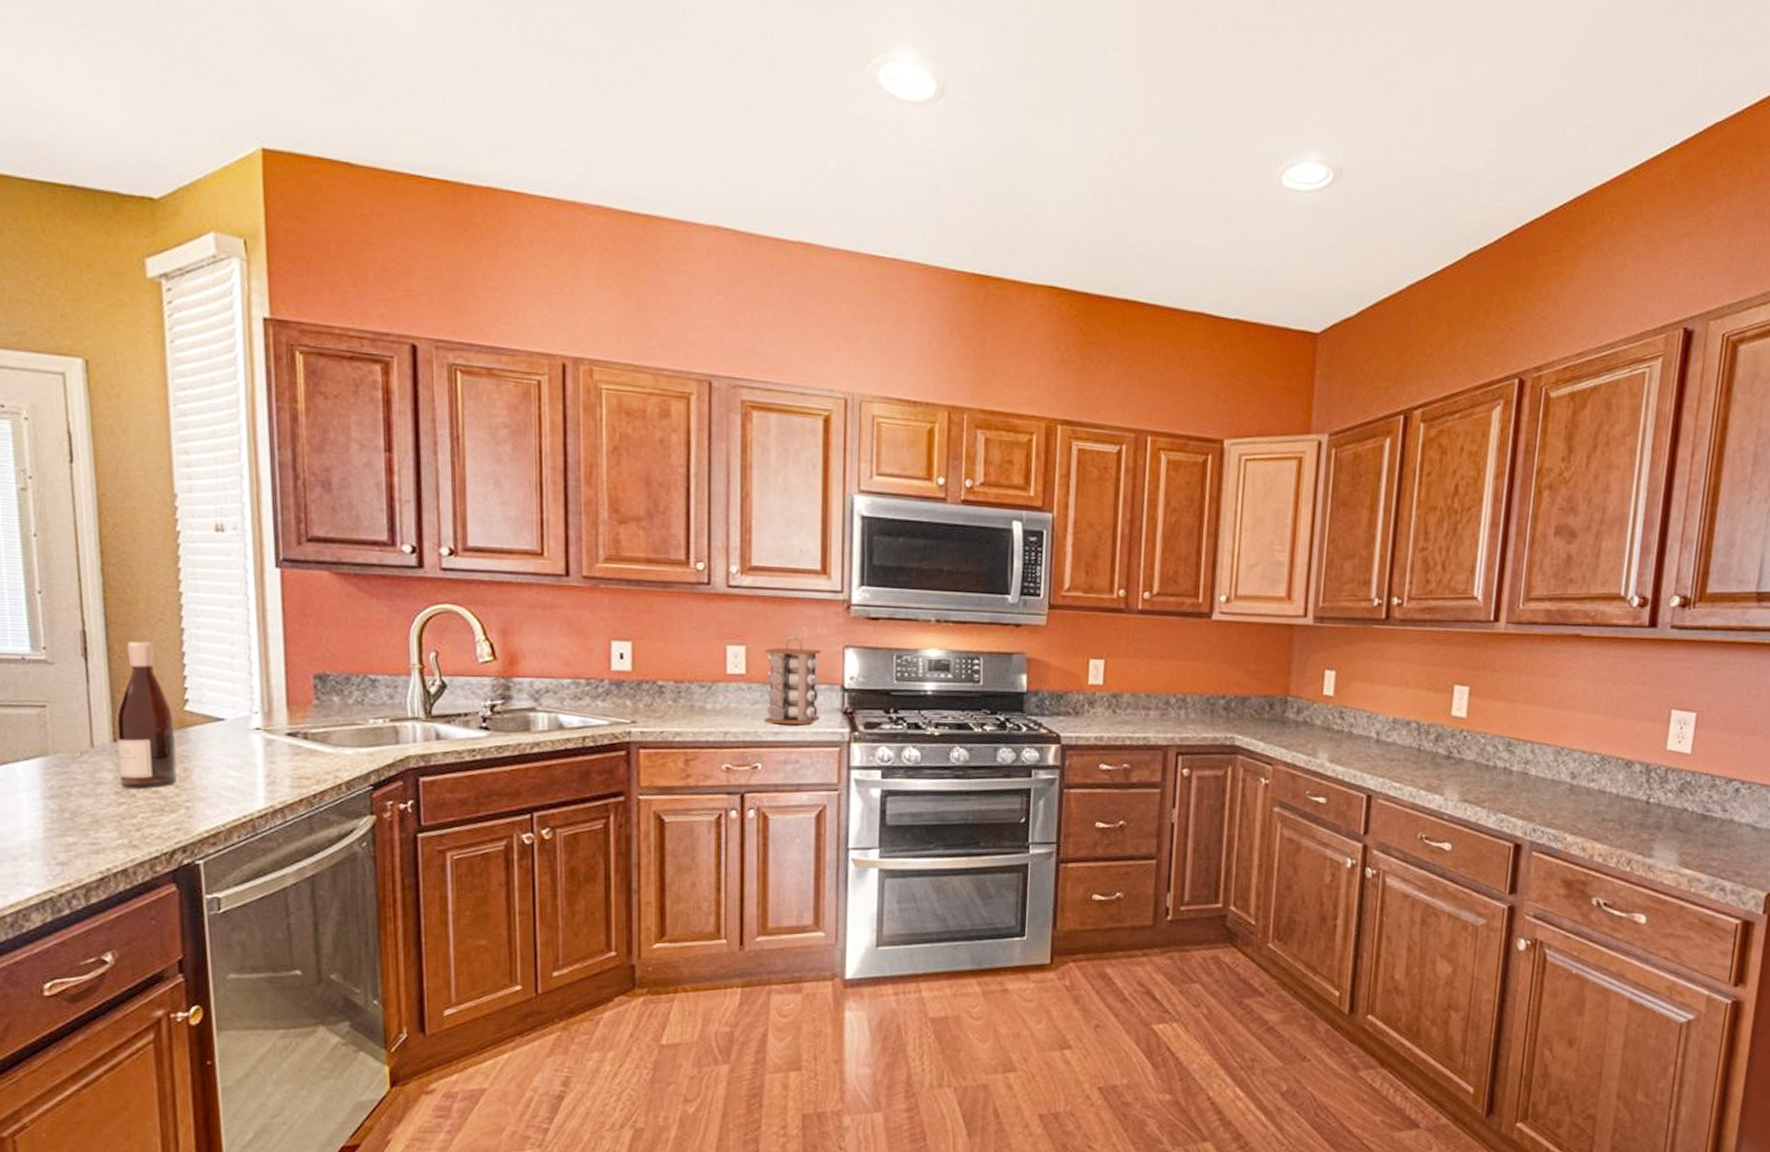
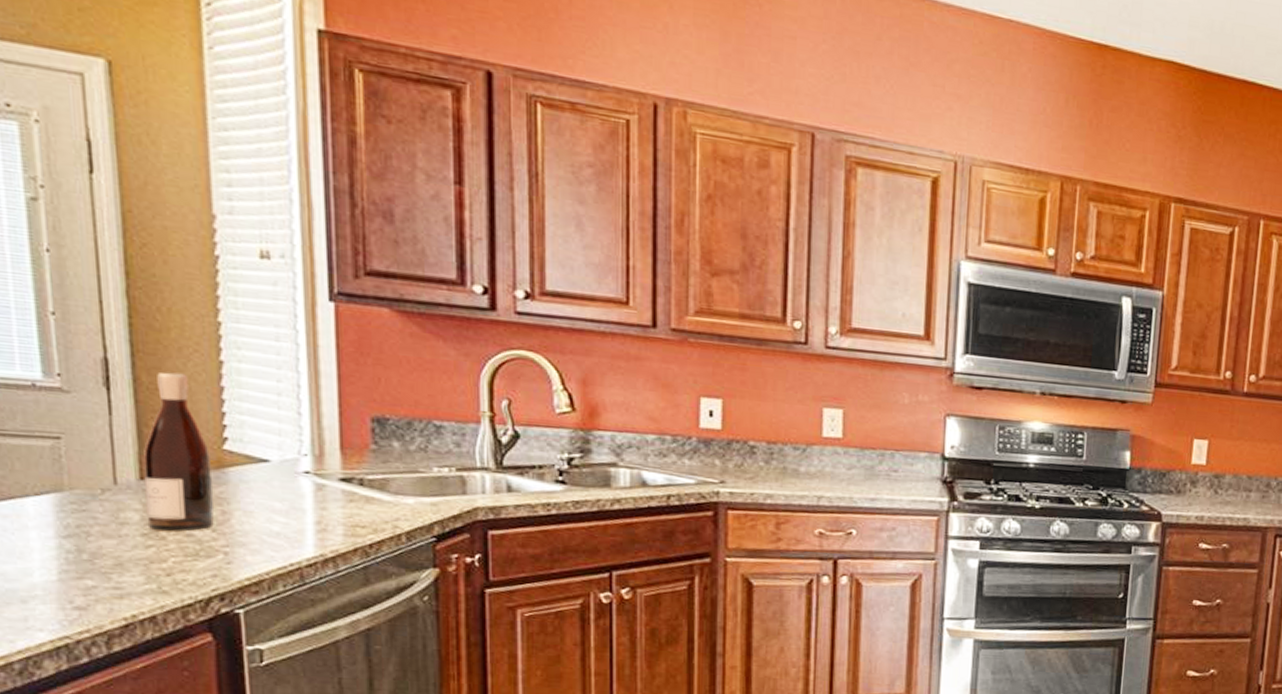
spice rack: present [764,636,821,726] -> none [860,401,922,493]

